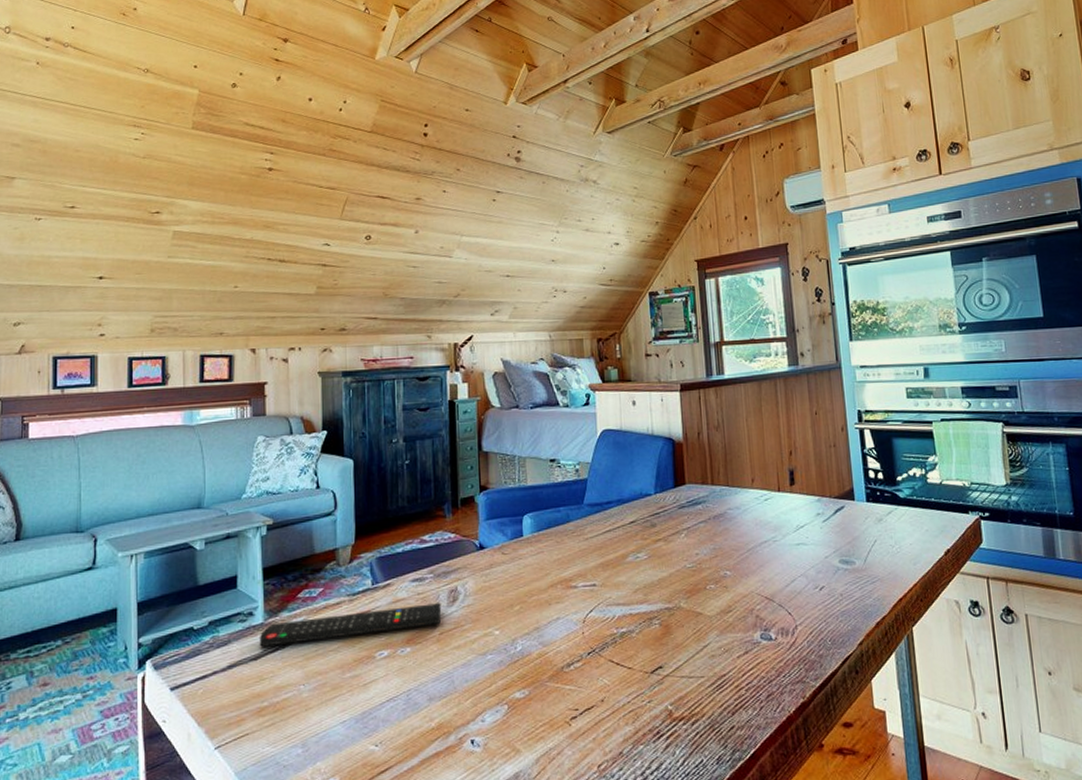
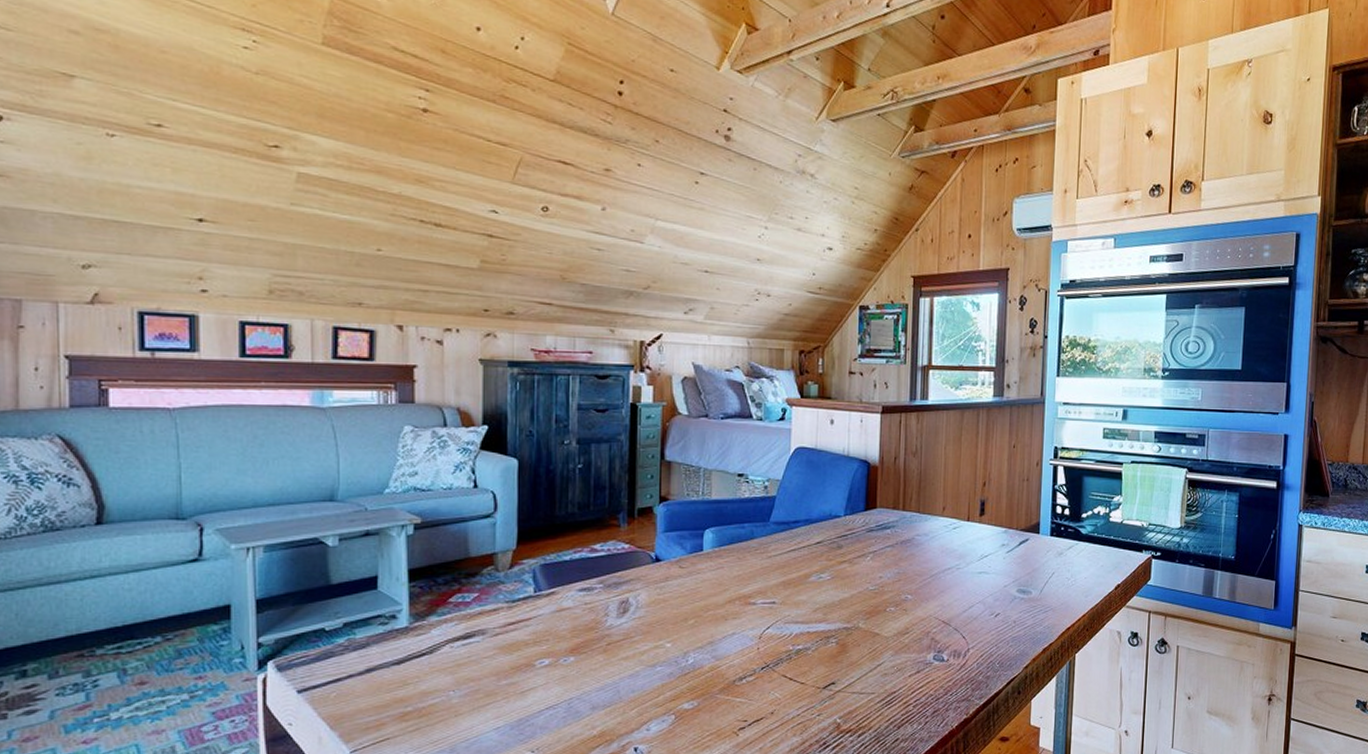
remote control: present [260,603,442,647] -> none [404,614,610,652]

